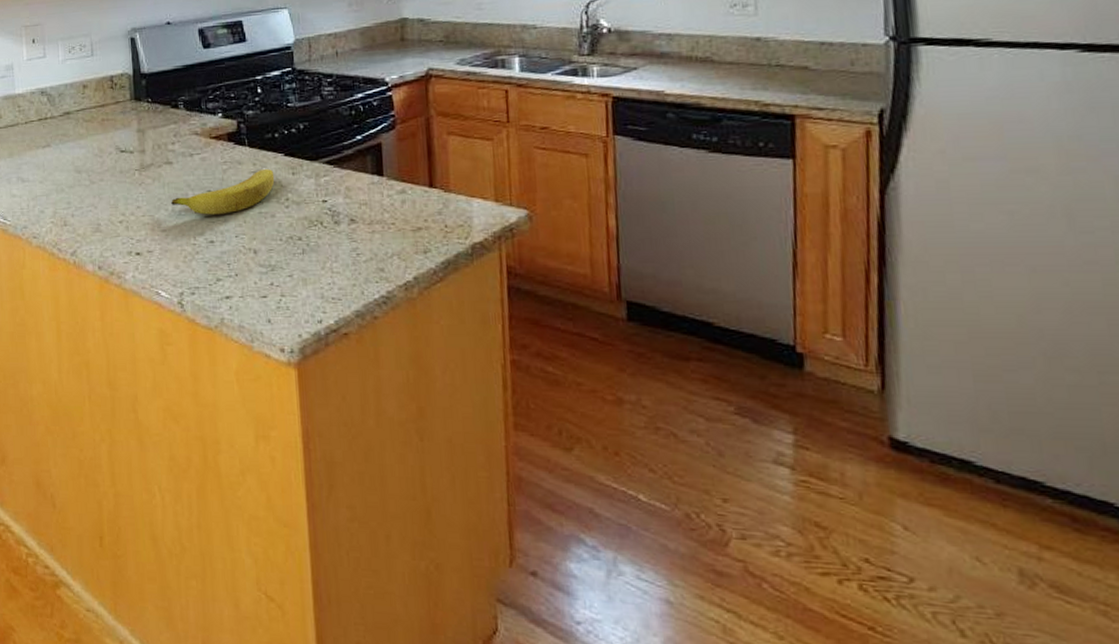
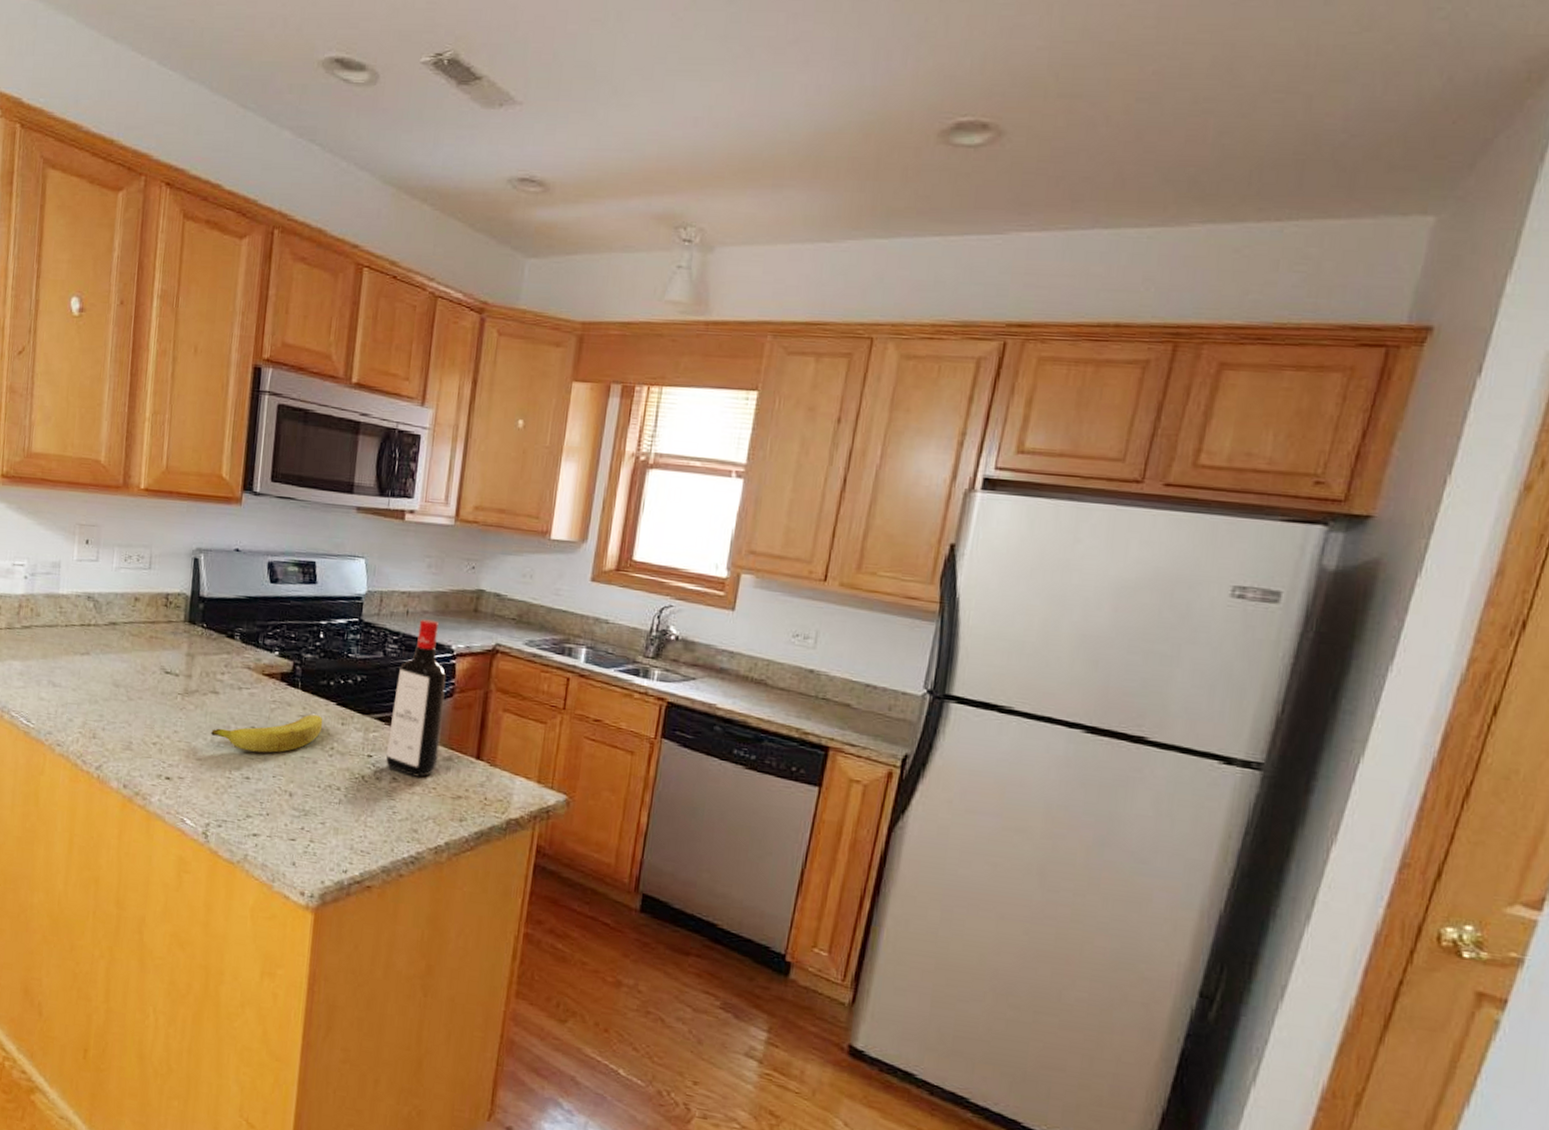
liquor bottle: none [338,56,392,215] -> present [386,619,447,777]

